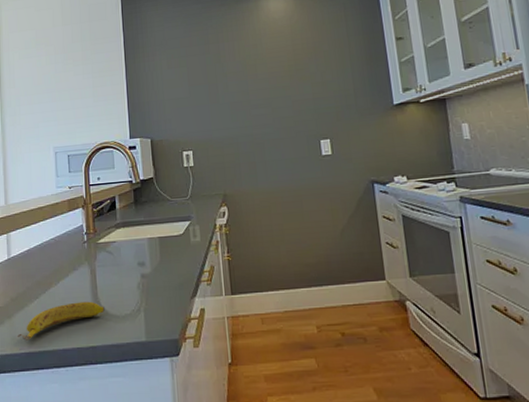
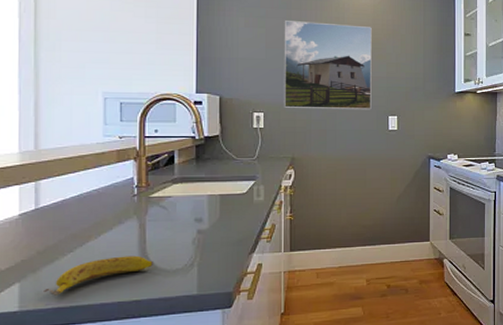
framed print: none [204,48,301,143] -> present [284,21,372,110]

